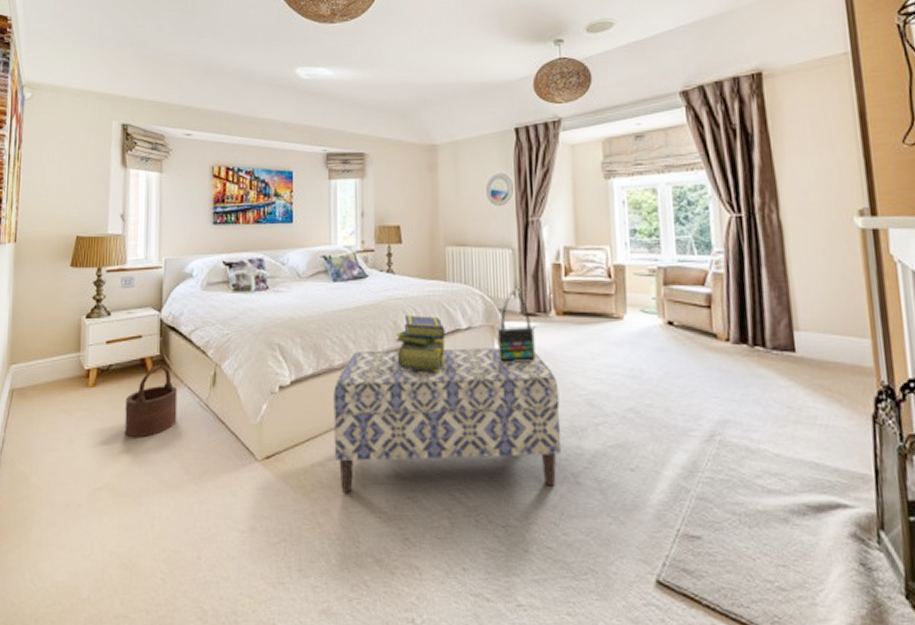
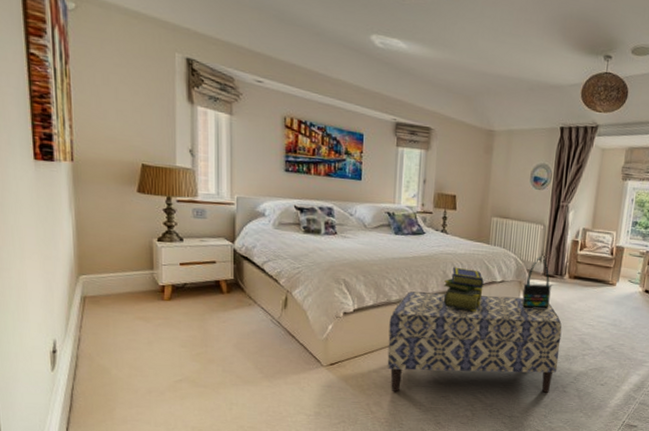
wooden bucket: present [125,366,178,438] -> none [202,288,251,344]

